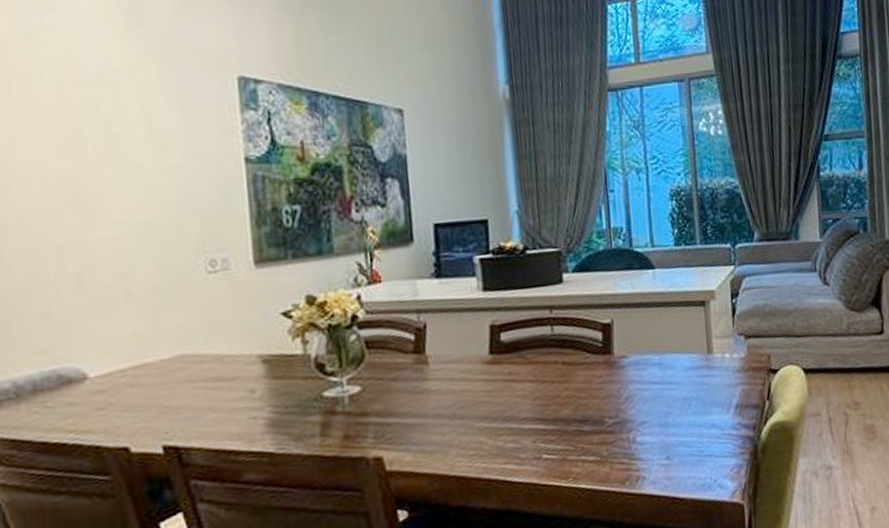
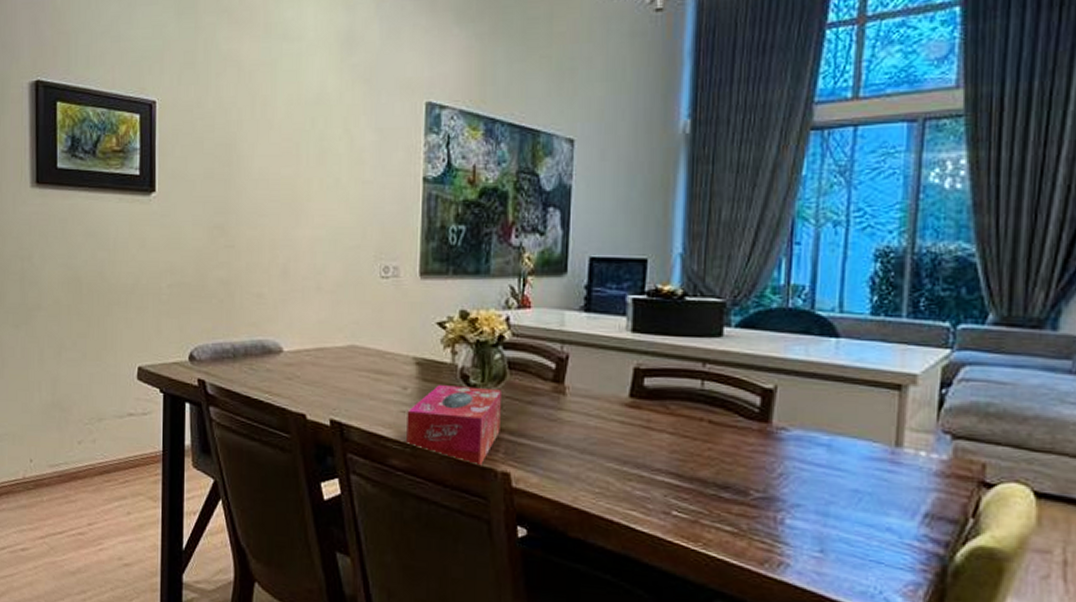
tissue box: none [258,372,366,457] -> present [406,385,501,466]

